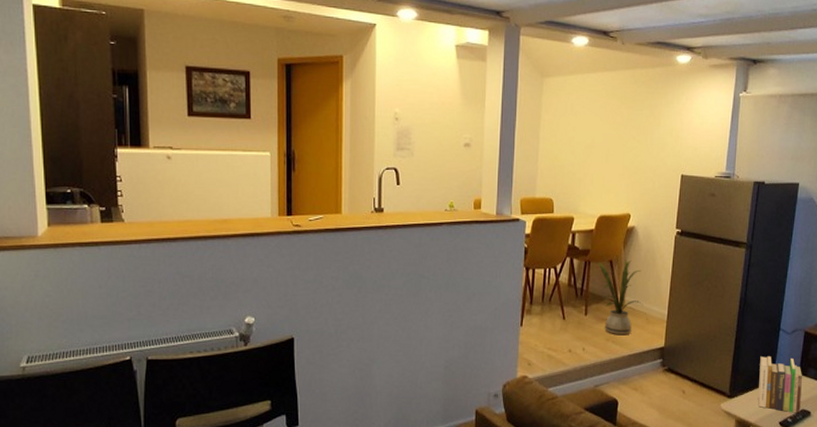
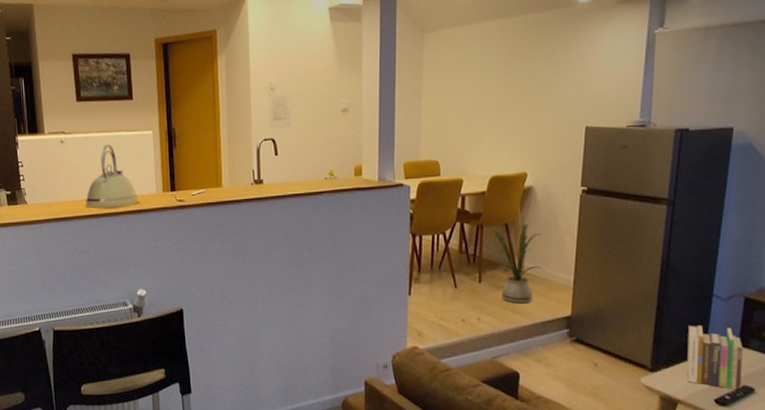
kettle: none [190,164,252,230] -> present [84,145,139,208]

